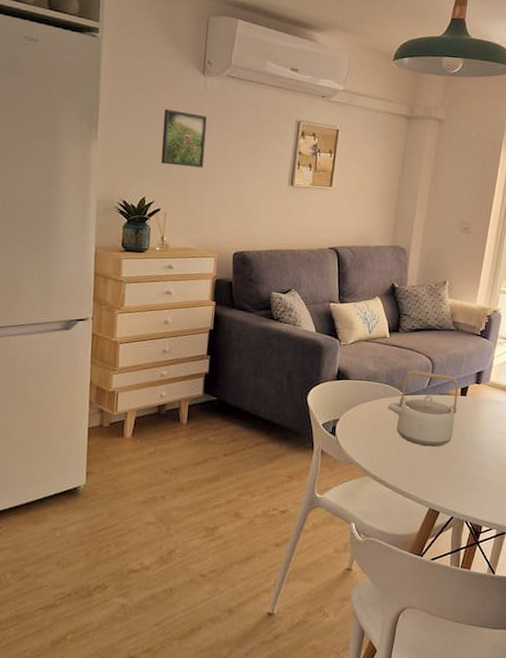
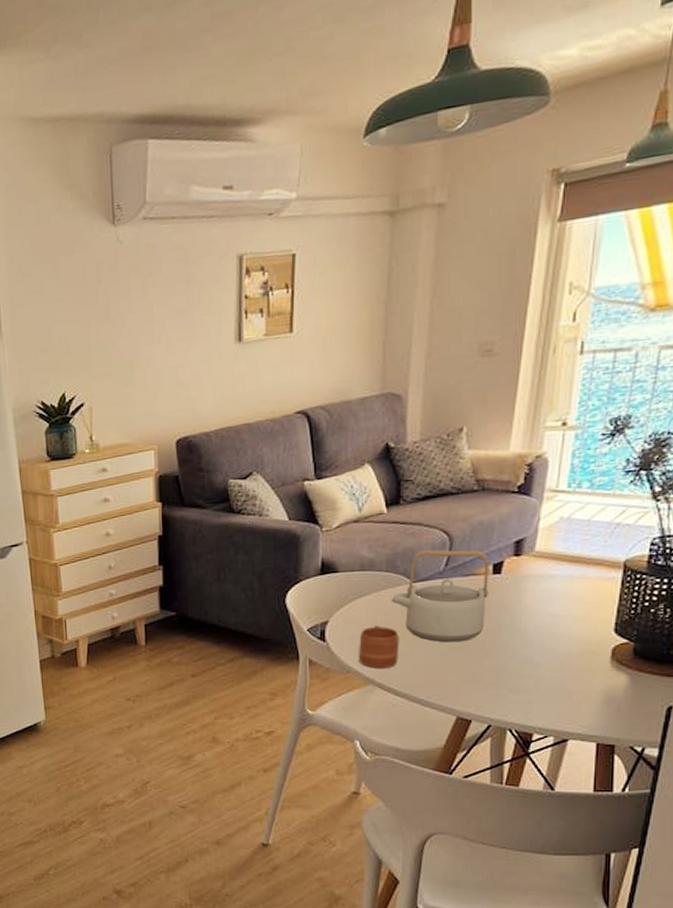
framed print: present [161,109,207,168] -> none [73,277,128,349]
mug: none [360,426,392,463] -> present [359,624,400,668]

